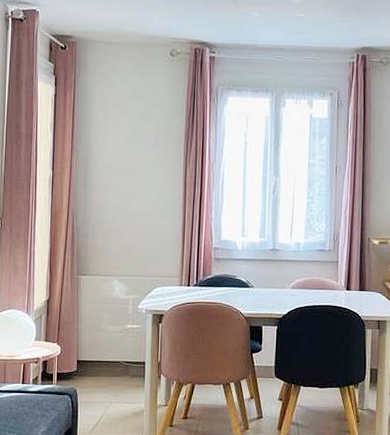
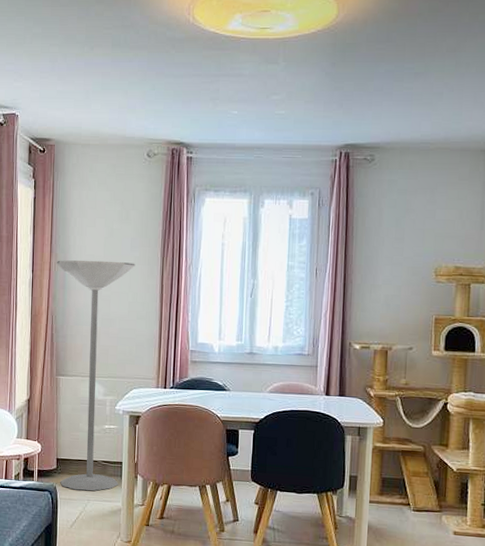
floor lamp: none [77,157,158,393] -> present [56,260,135,491]

